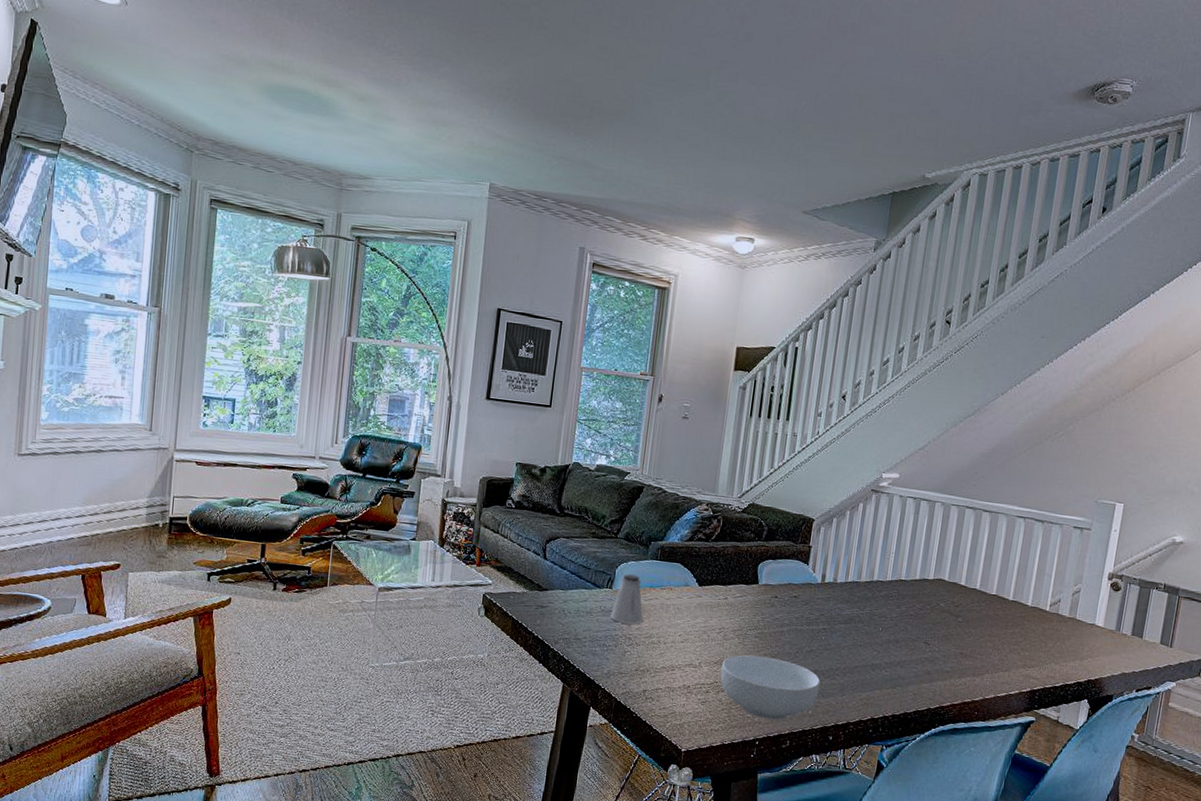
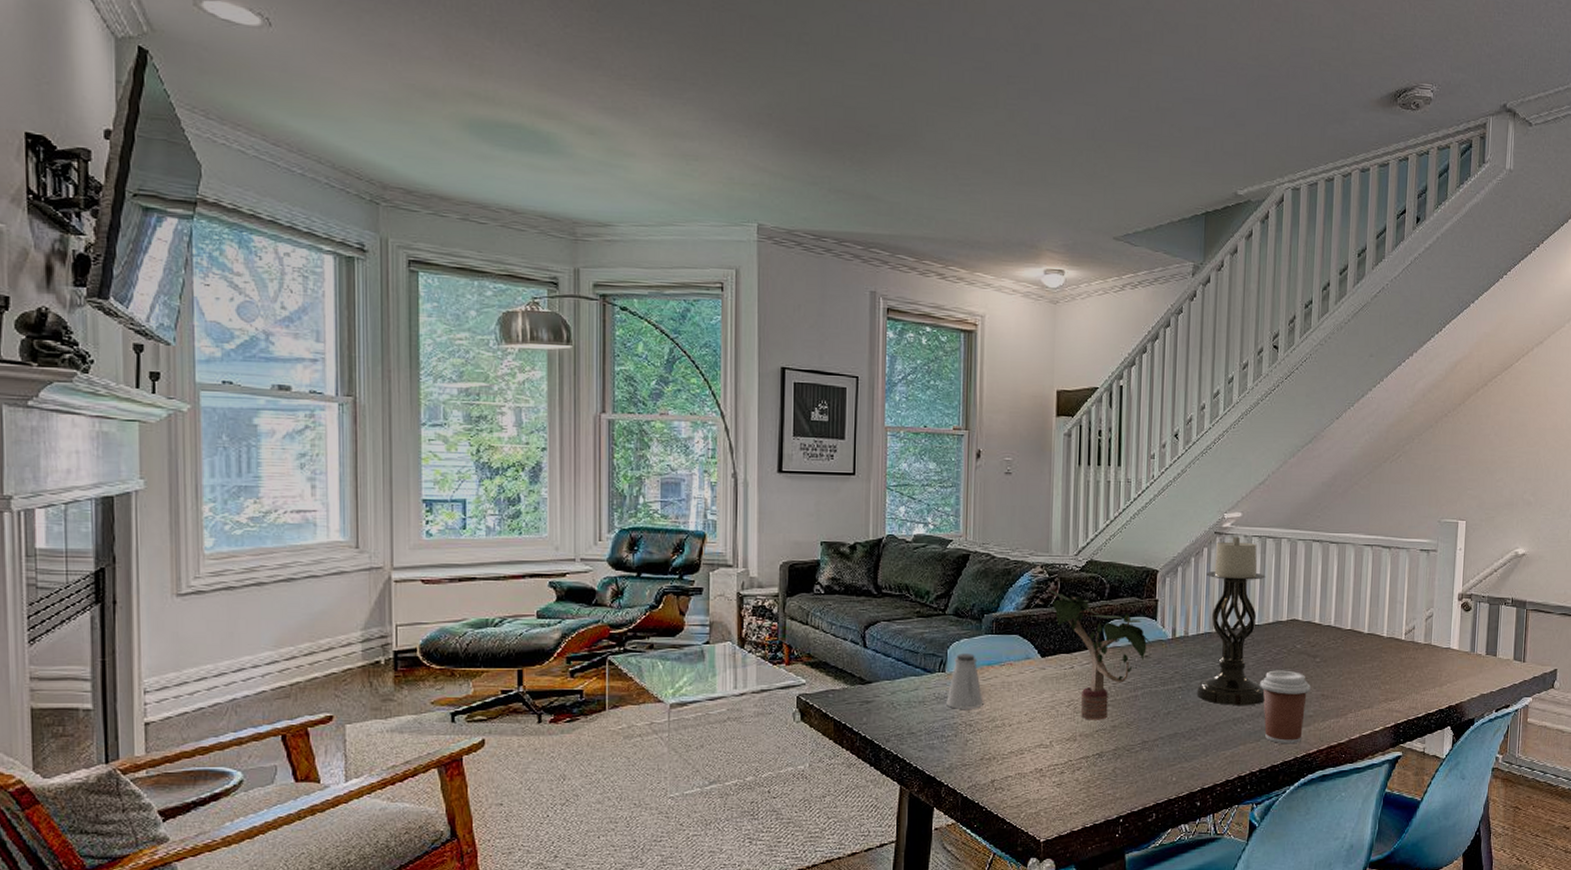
potted plant: none [708,524,803,650] -> present [1045,588,1153,720]
cereal bowl: present [720,655,820,720] -> none [1075,725,1182,793]
candle holder: none [839,495,917,654] -> present [1196,536,1266,706]
coffee cup: none [901,624,951,696] -> present [1260,670,1311,744]

